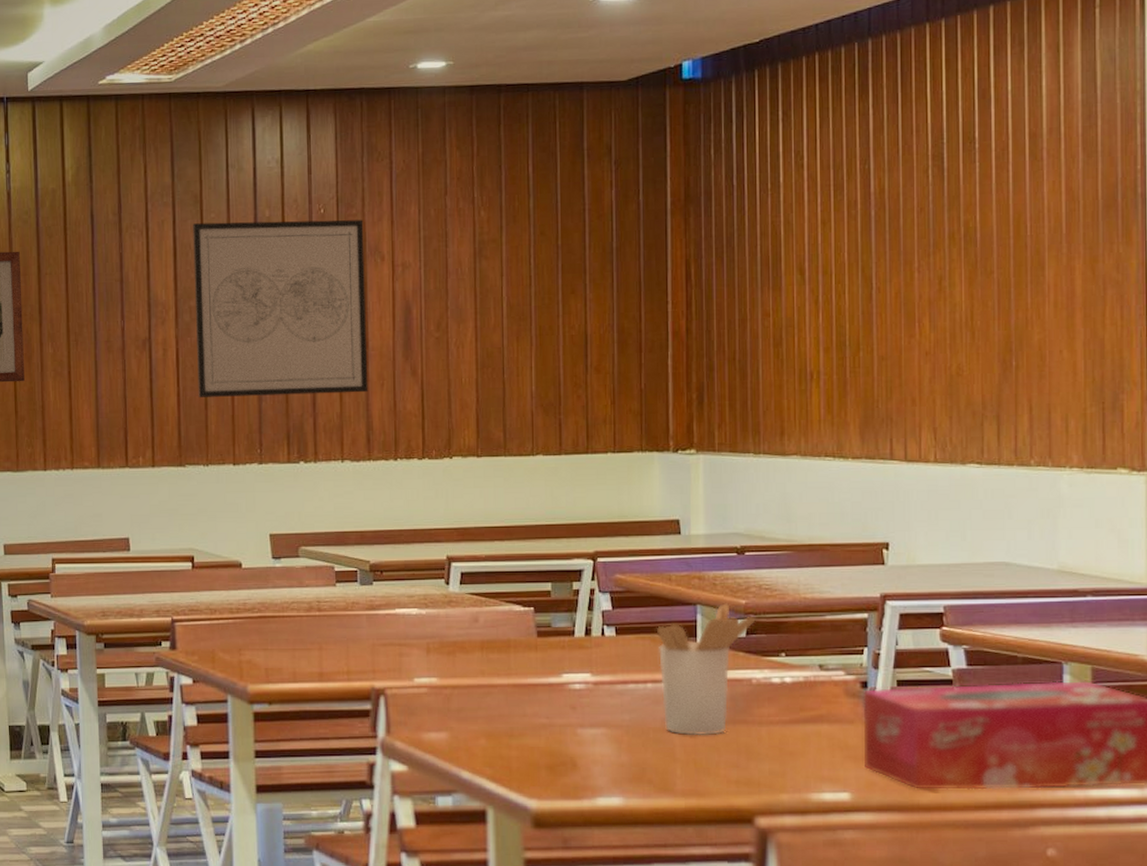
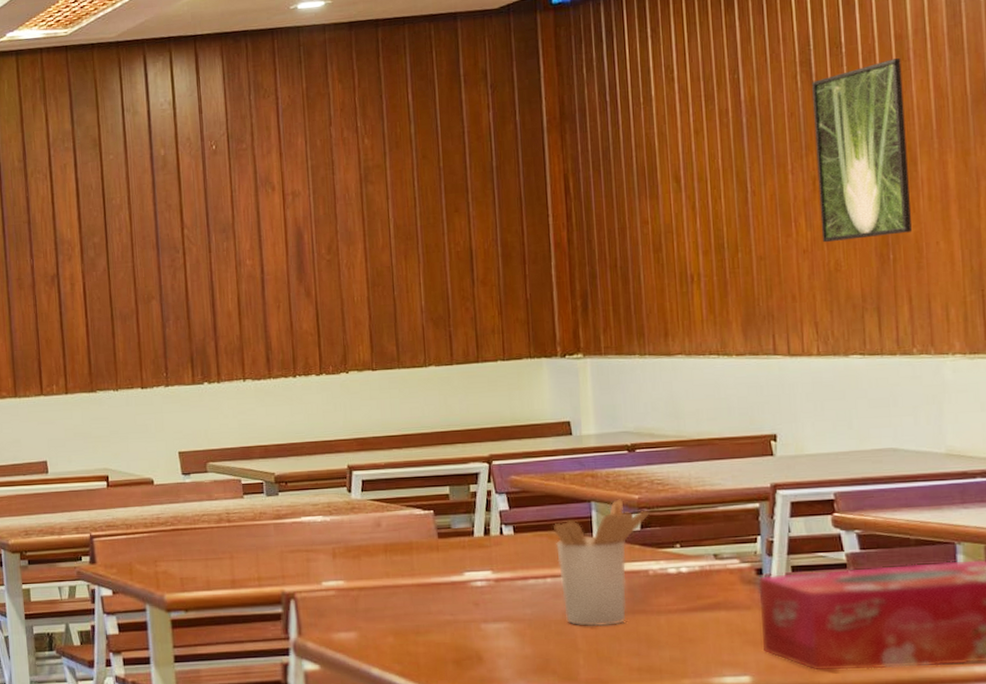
wall art: present [193,219,368,397] -> none [93,153,266,327]
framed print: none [943,158,1036,346] -> present [812,58,912,243]

